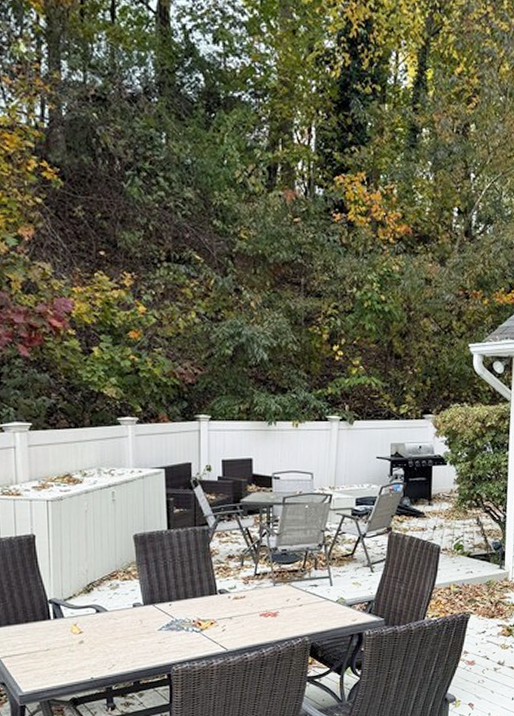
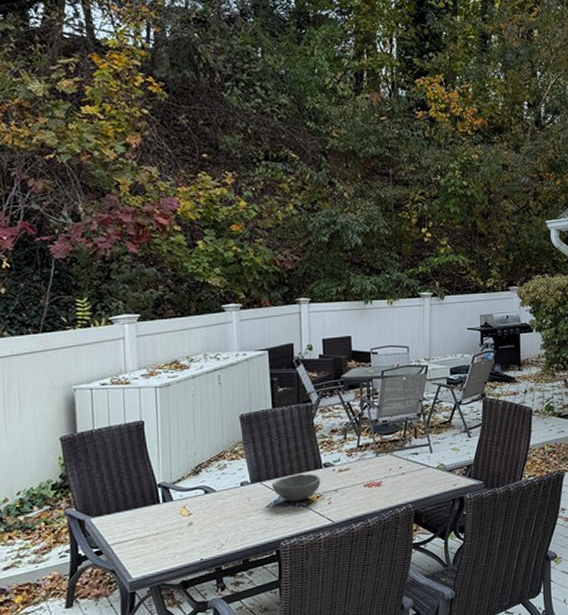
bowl: none [165,598,215,627] -> present [272,473,321,502]

